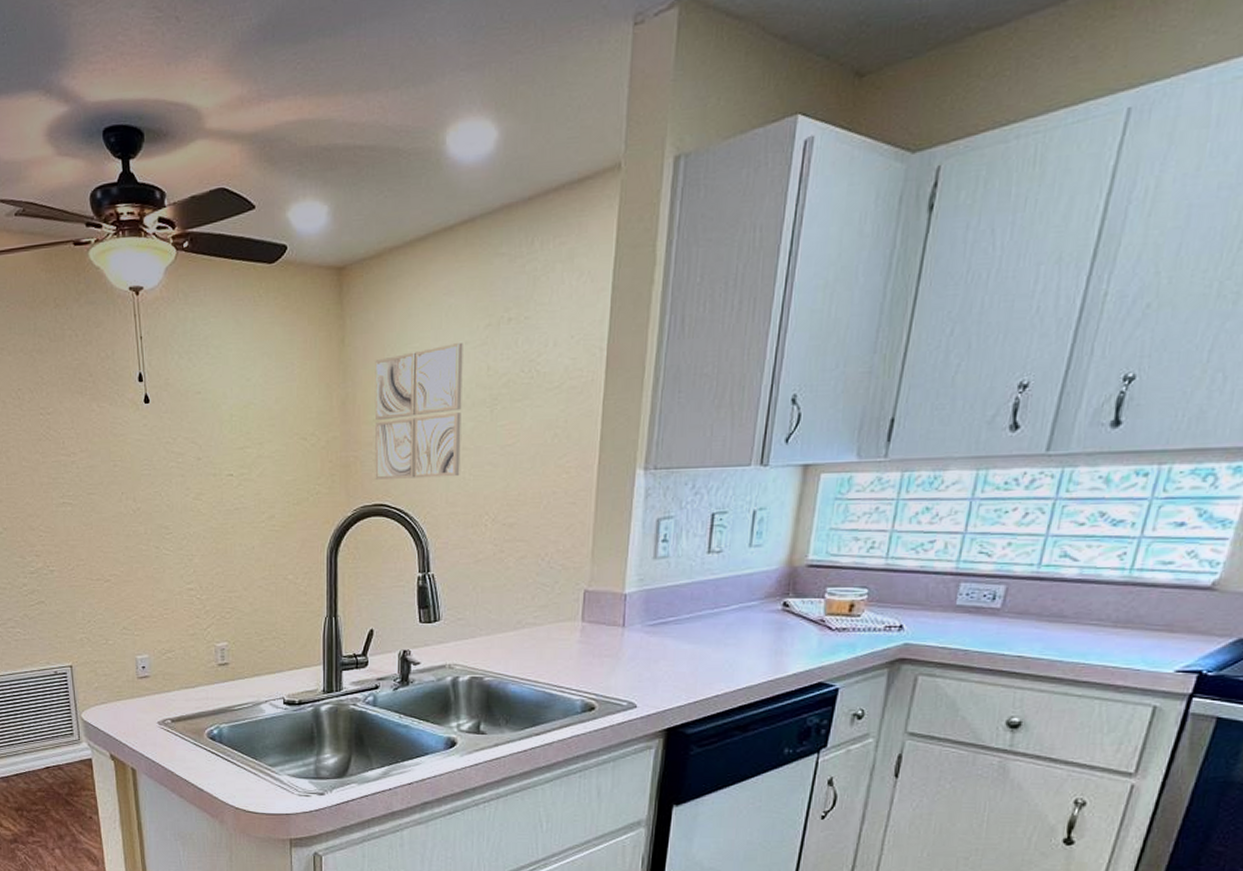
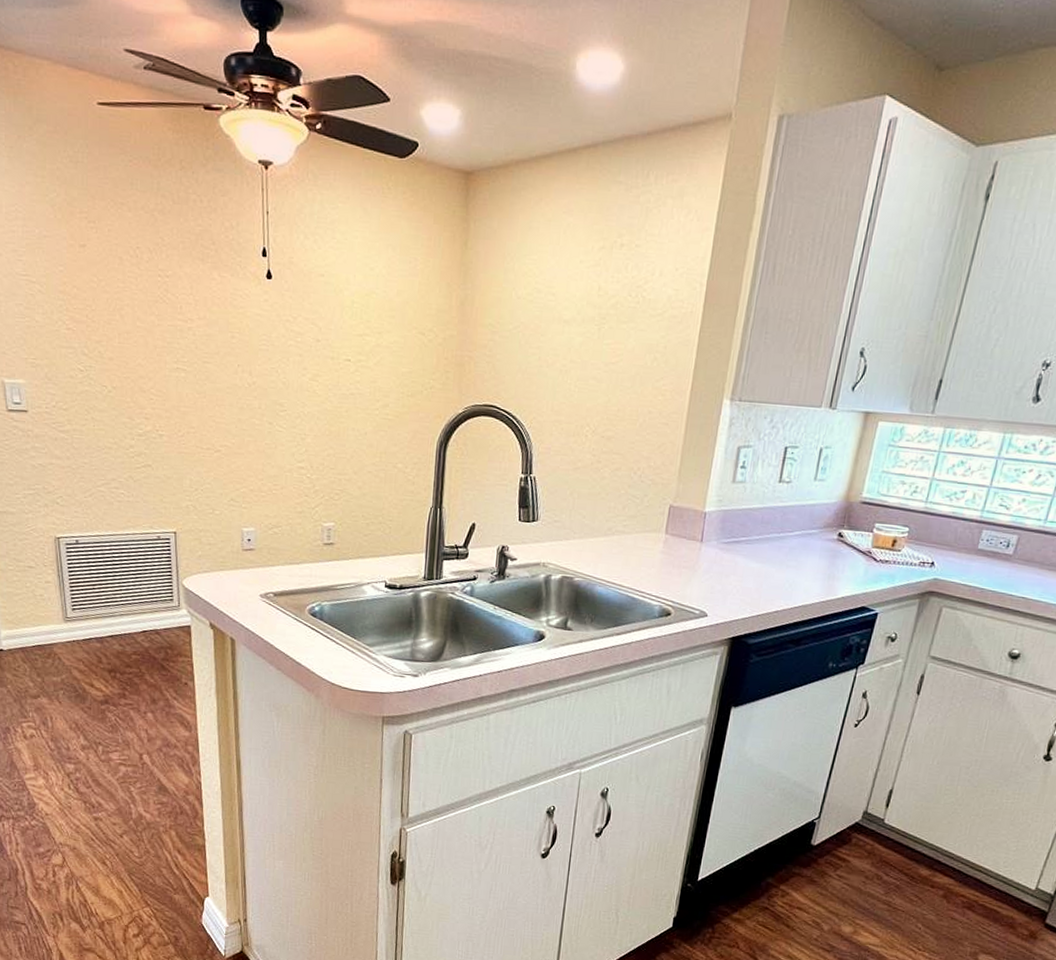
wall art: present [374,342,463,479] -> none [487,260,578,387]

